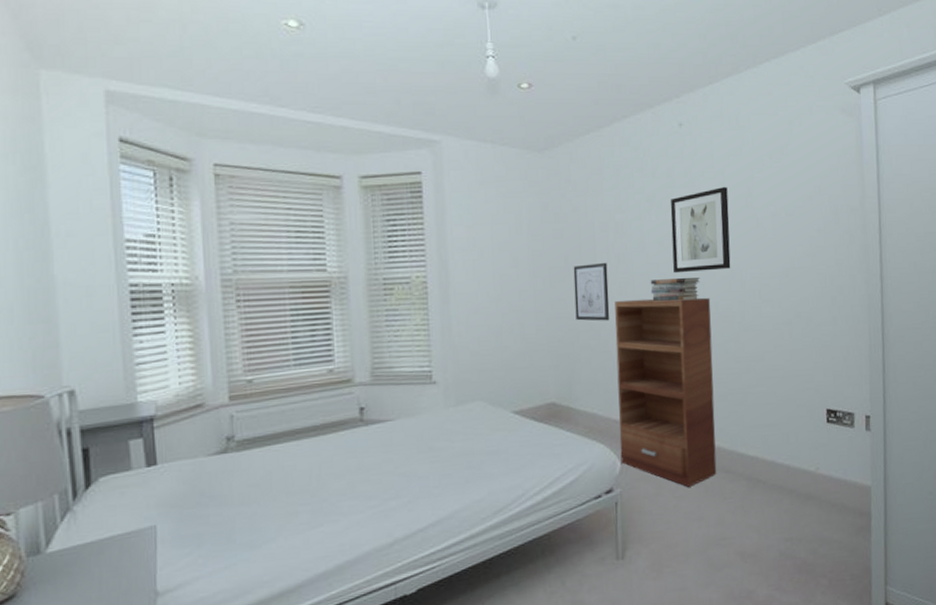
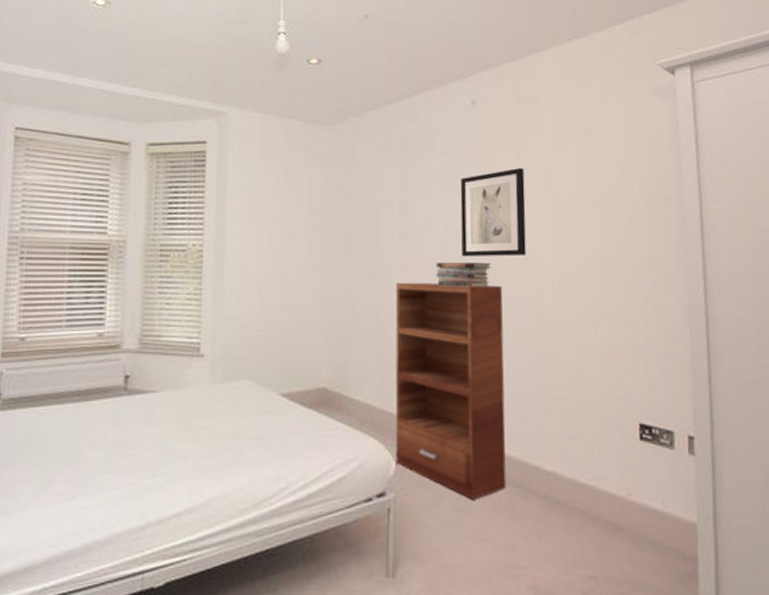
wall art: present [573,262,610,321] -> none [353,240,391,303]

